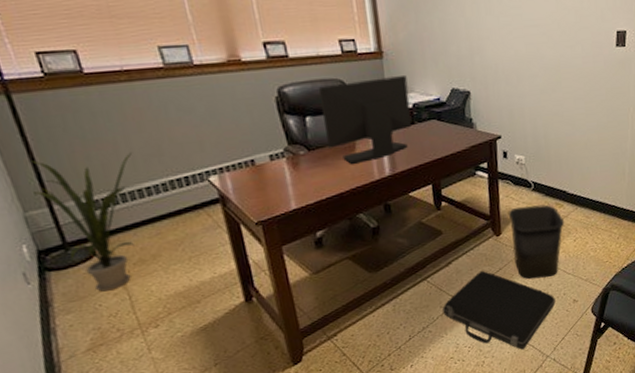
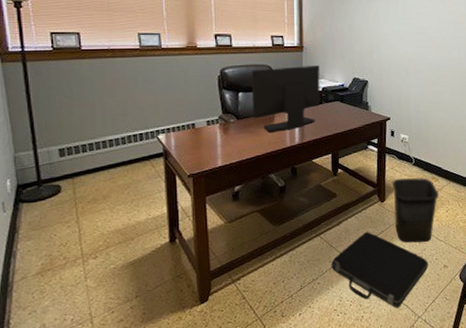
house plant: present [29,152,134,292] -> none [25,111,103,224]

